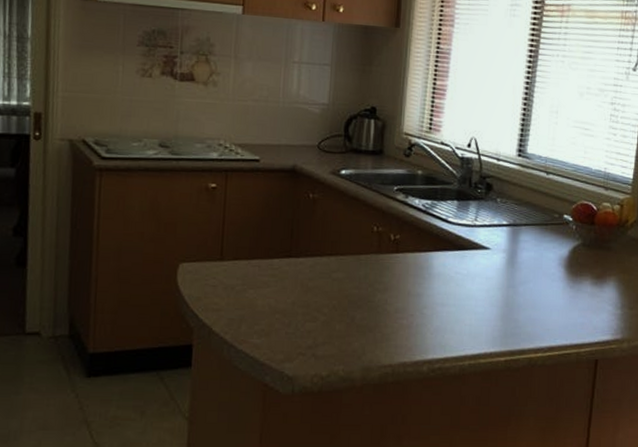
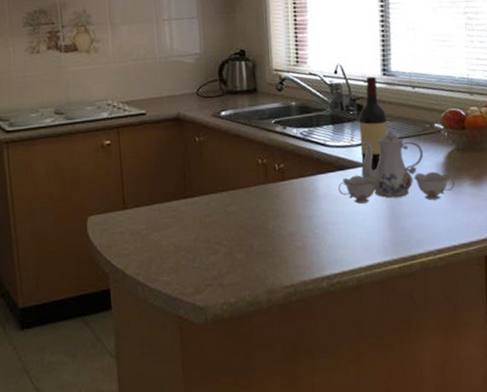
tea set: none [454,214,576,295] -> present [338,129,455,204]
wine bottle: none [482,155,516,256] -> present [359,76,388,171]

